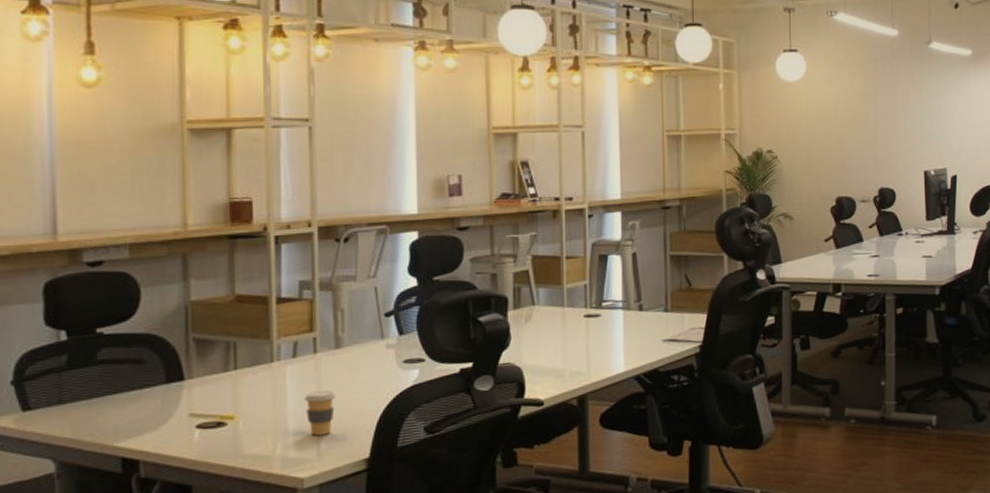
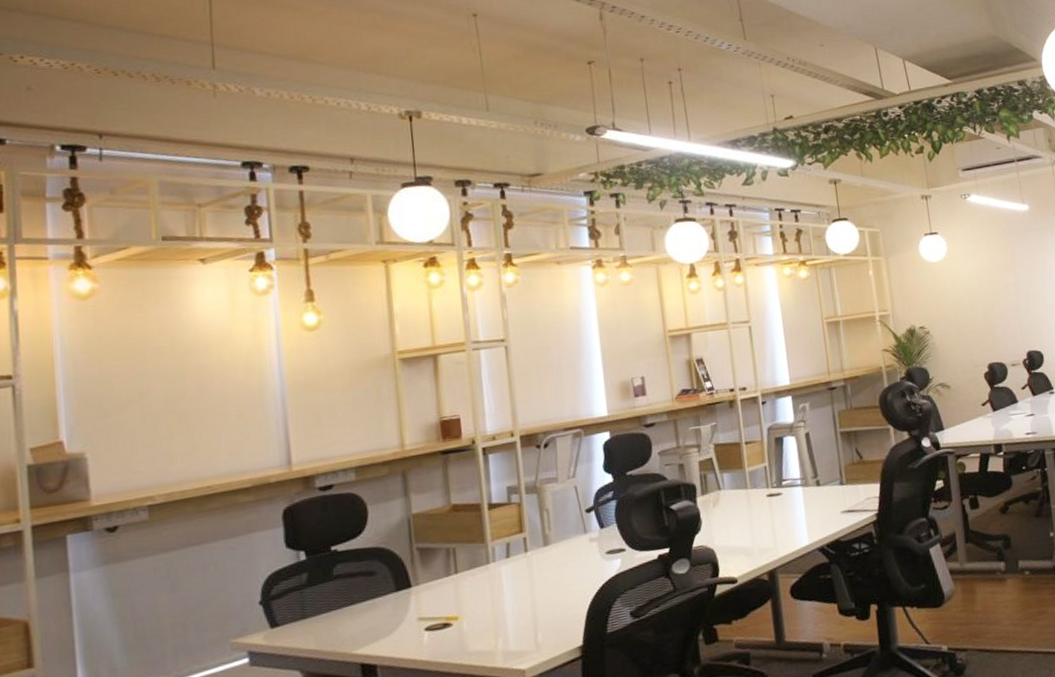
coffee cup: present [304,390,336,436] -> none [519,585,548,629]

